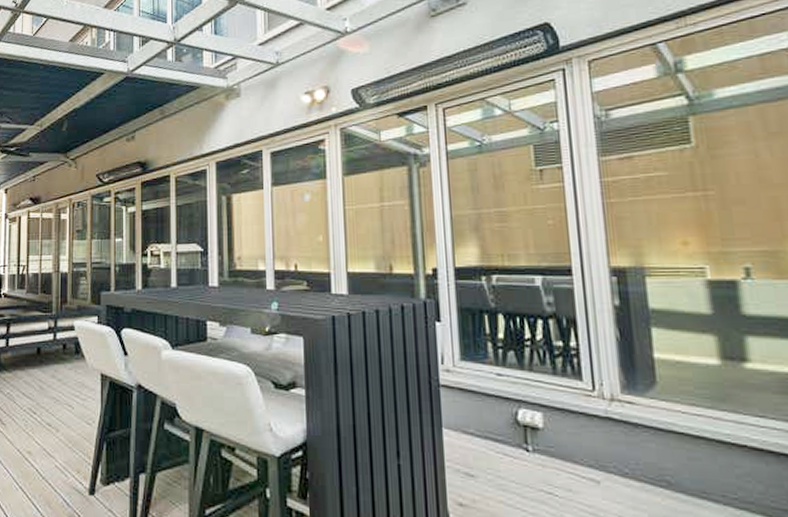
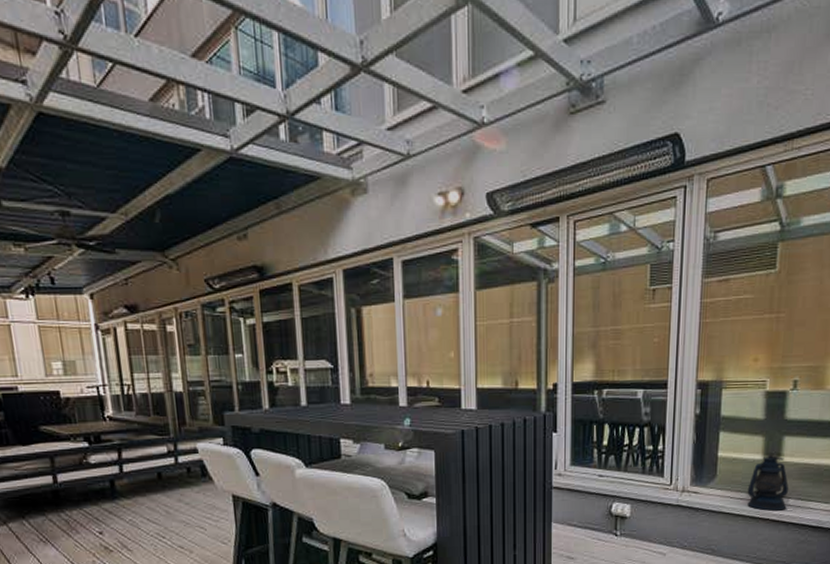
lantern: none [705,359,771,435] -> present [747,454,789,511]

